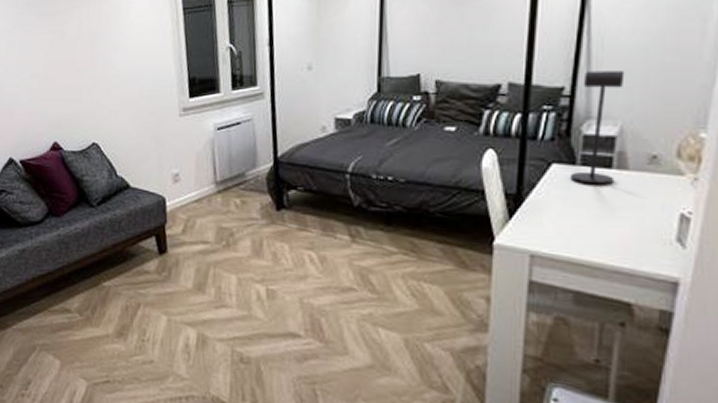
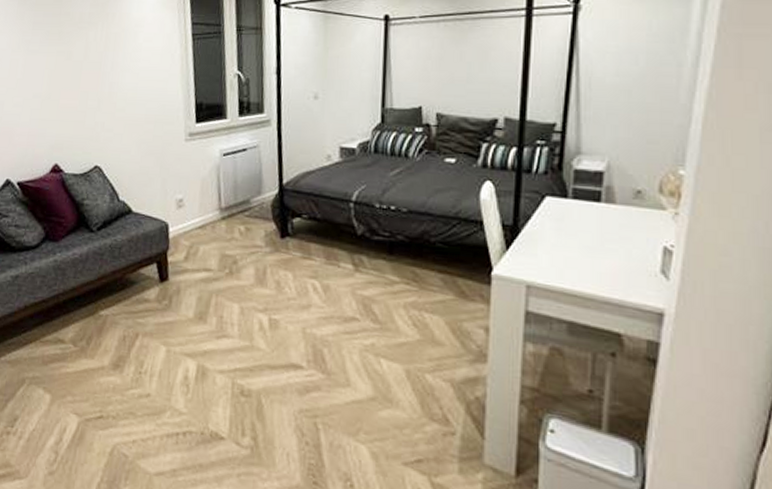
desk lamp: present [571,70,625,185] -> none [563,108,611,218]

